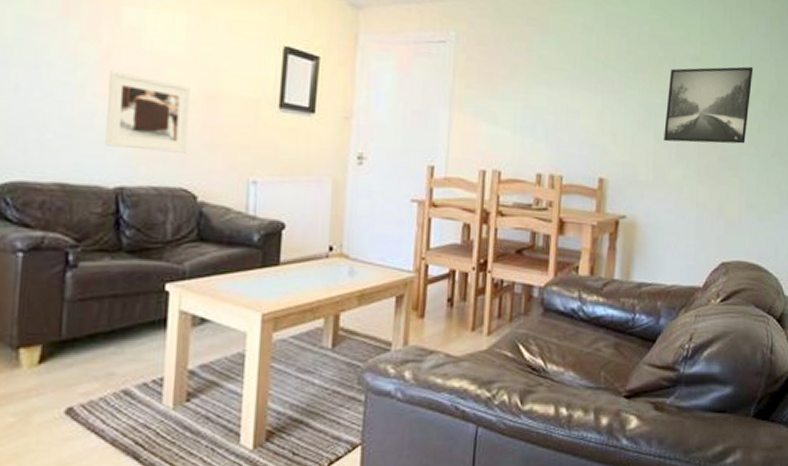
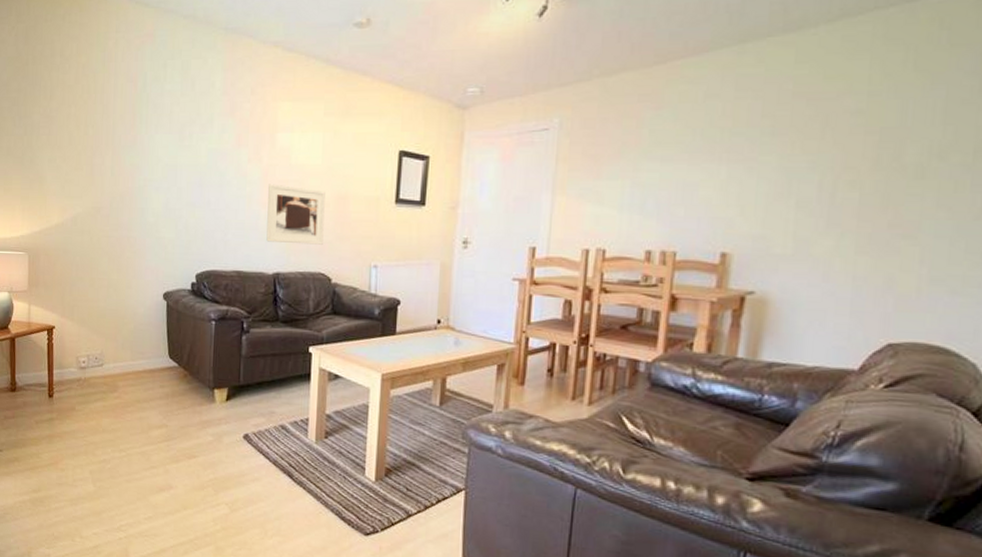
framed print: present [664,66,754,144] -> none [809,114,950,210]

